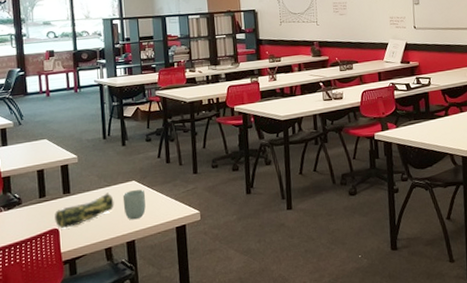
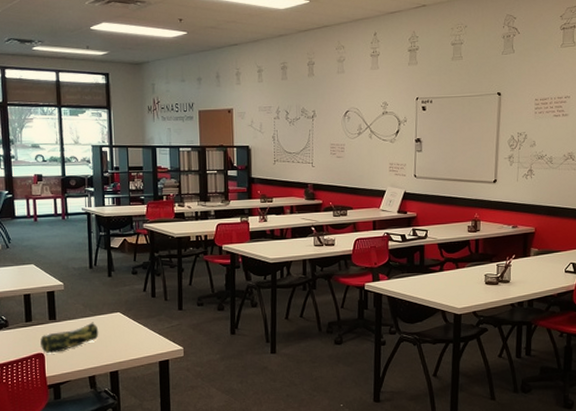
cup: present [122,189,146,220] -> none [107,322,130,351]

